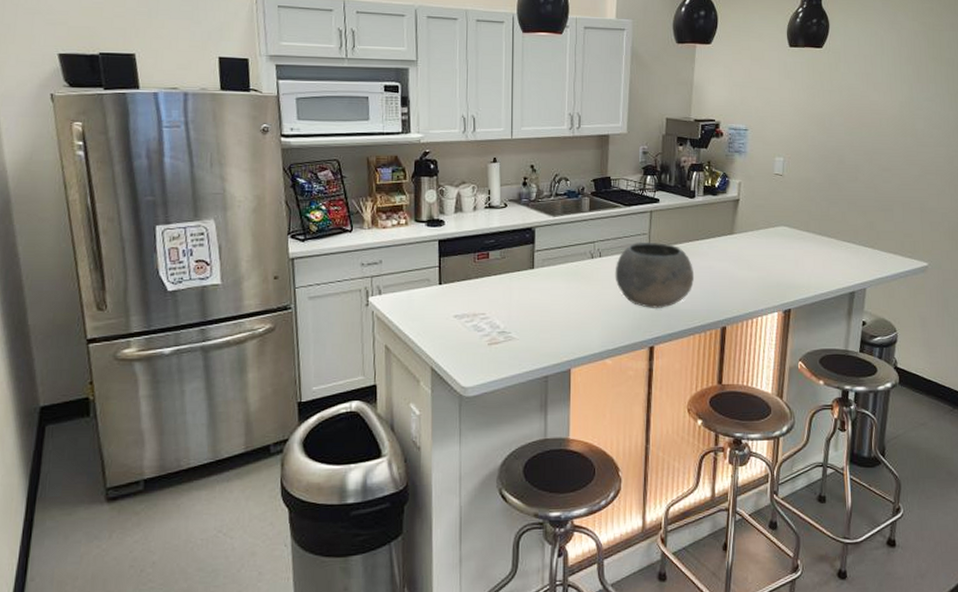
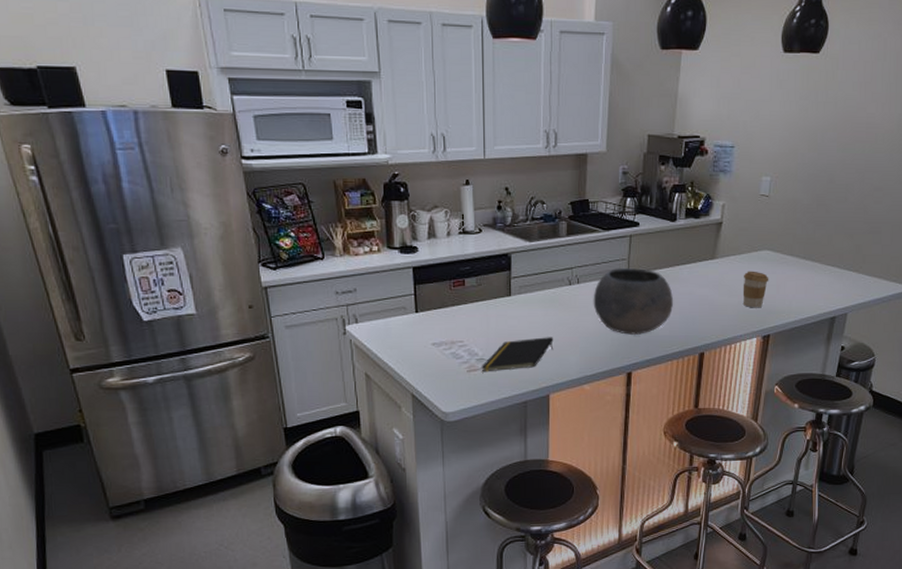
notepad: none [502,310,576,346] -> present [481,337,554,373]
coffee cup: none [761,246,787,283] -> present [742,271,769,308]

